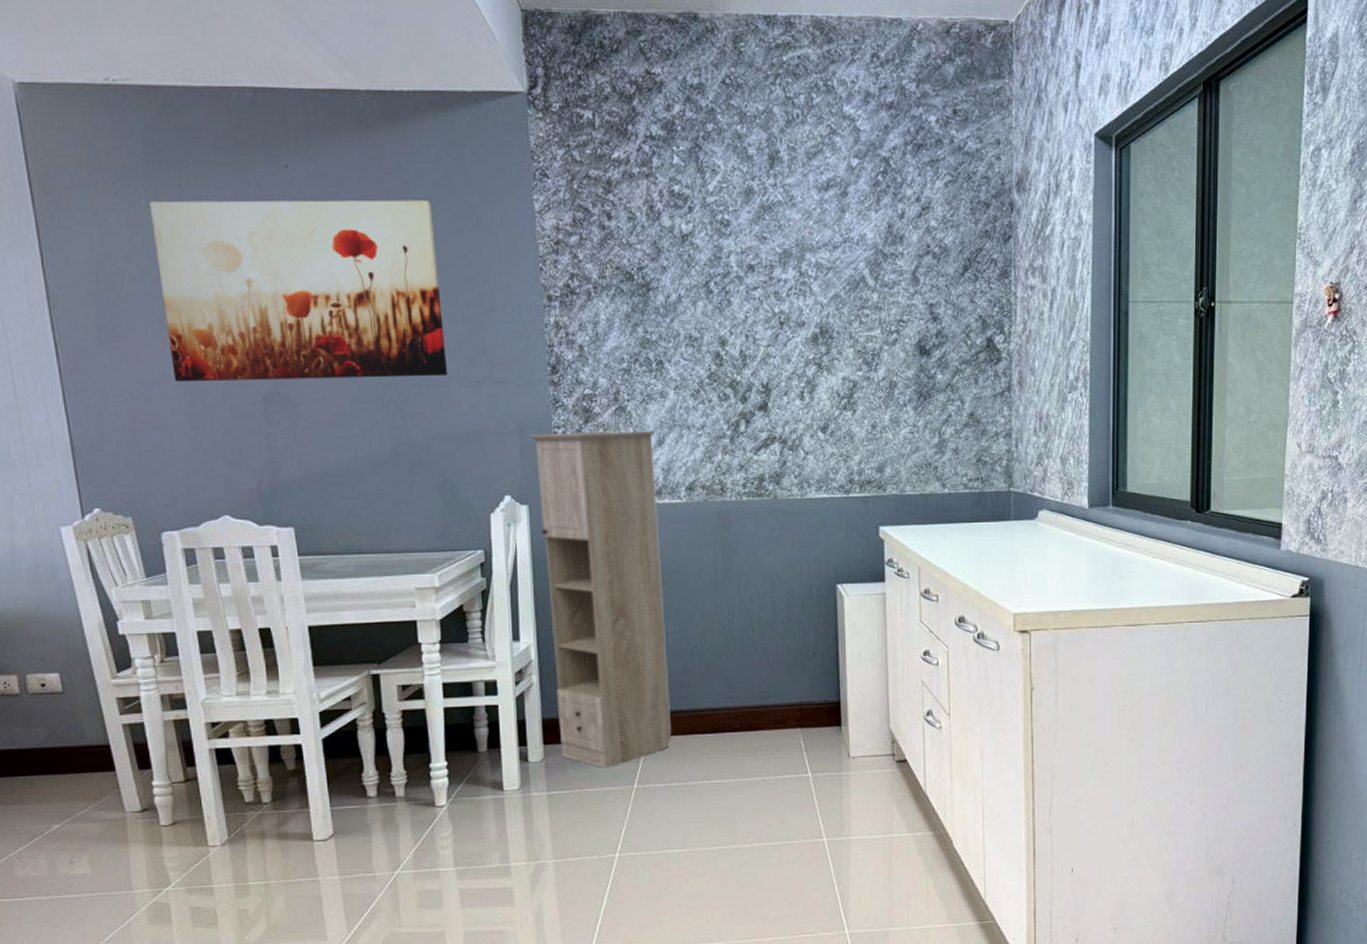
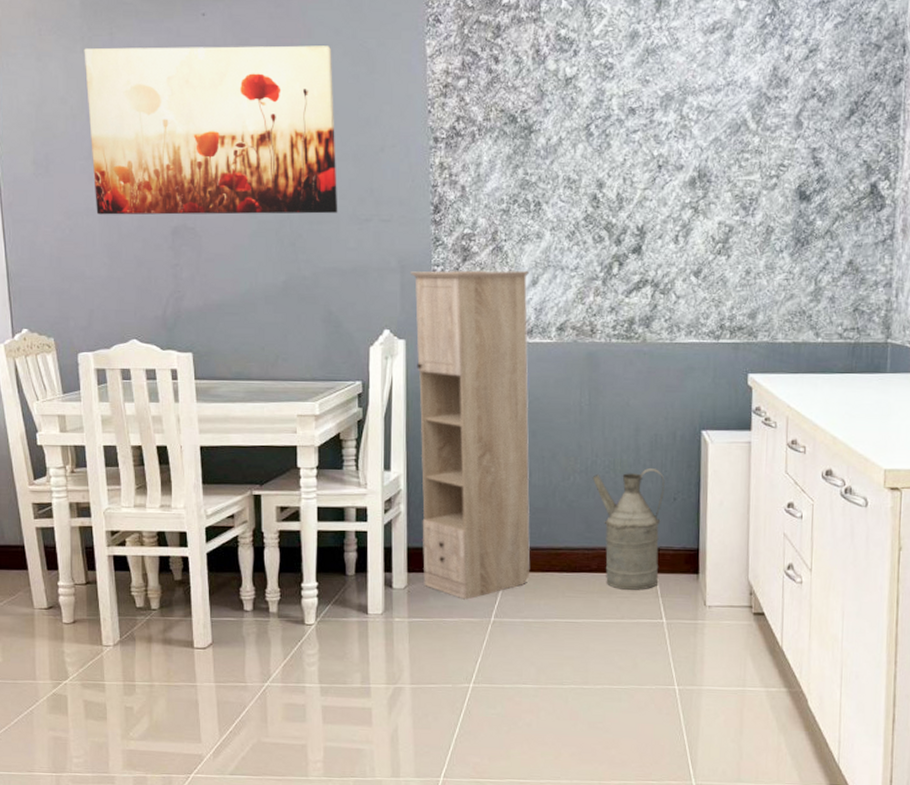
watering can: none [730,623,803,747] -> present [592,467,665,590]

